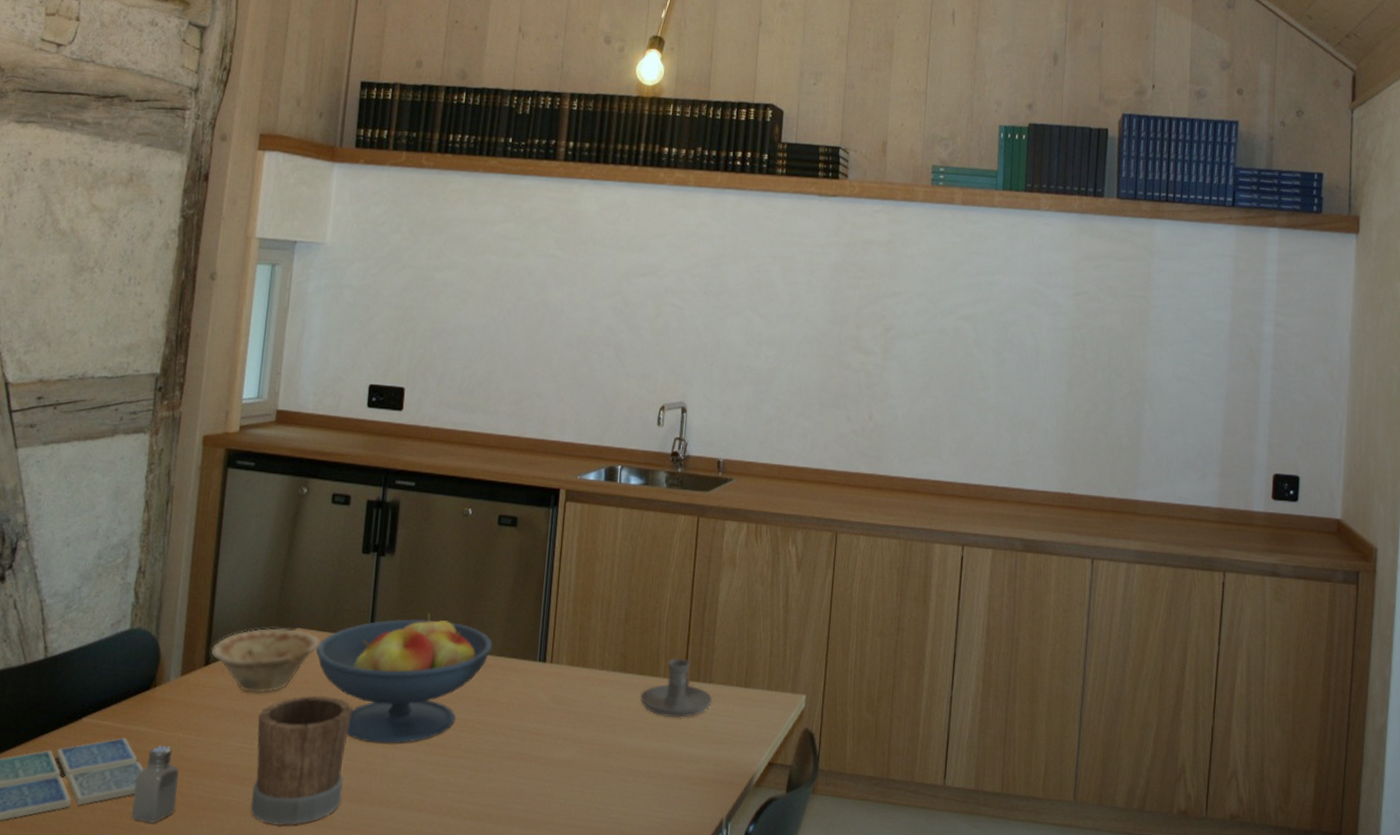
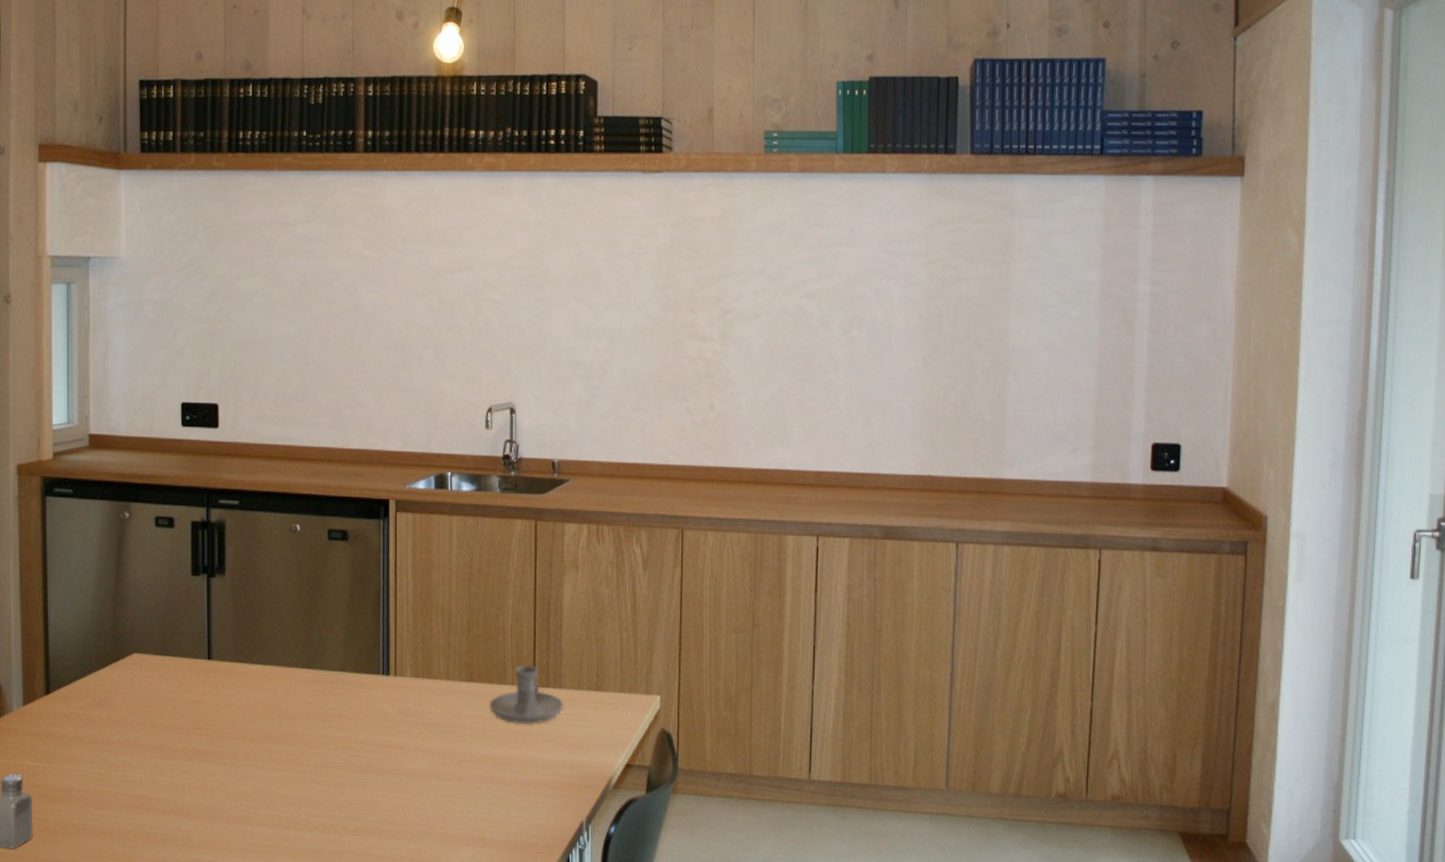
dish: present [210,627,321,694] -> none [50,653,159,719]
mug: present [250,695,352,826] -> none [105,718,198,846]
fruit bowl: present [316,612,493,744] -> none [155,631,334,763]

